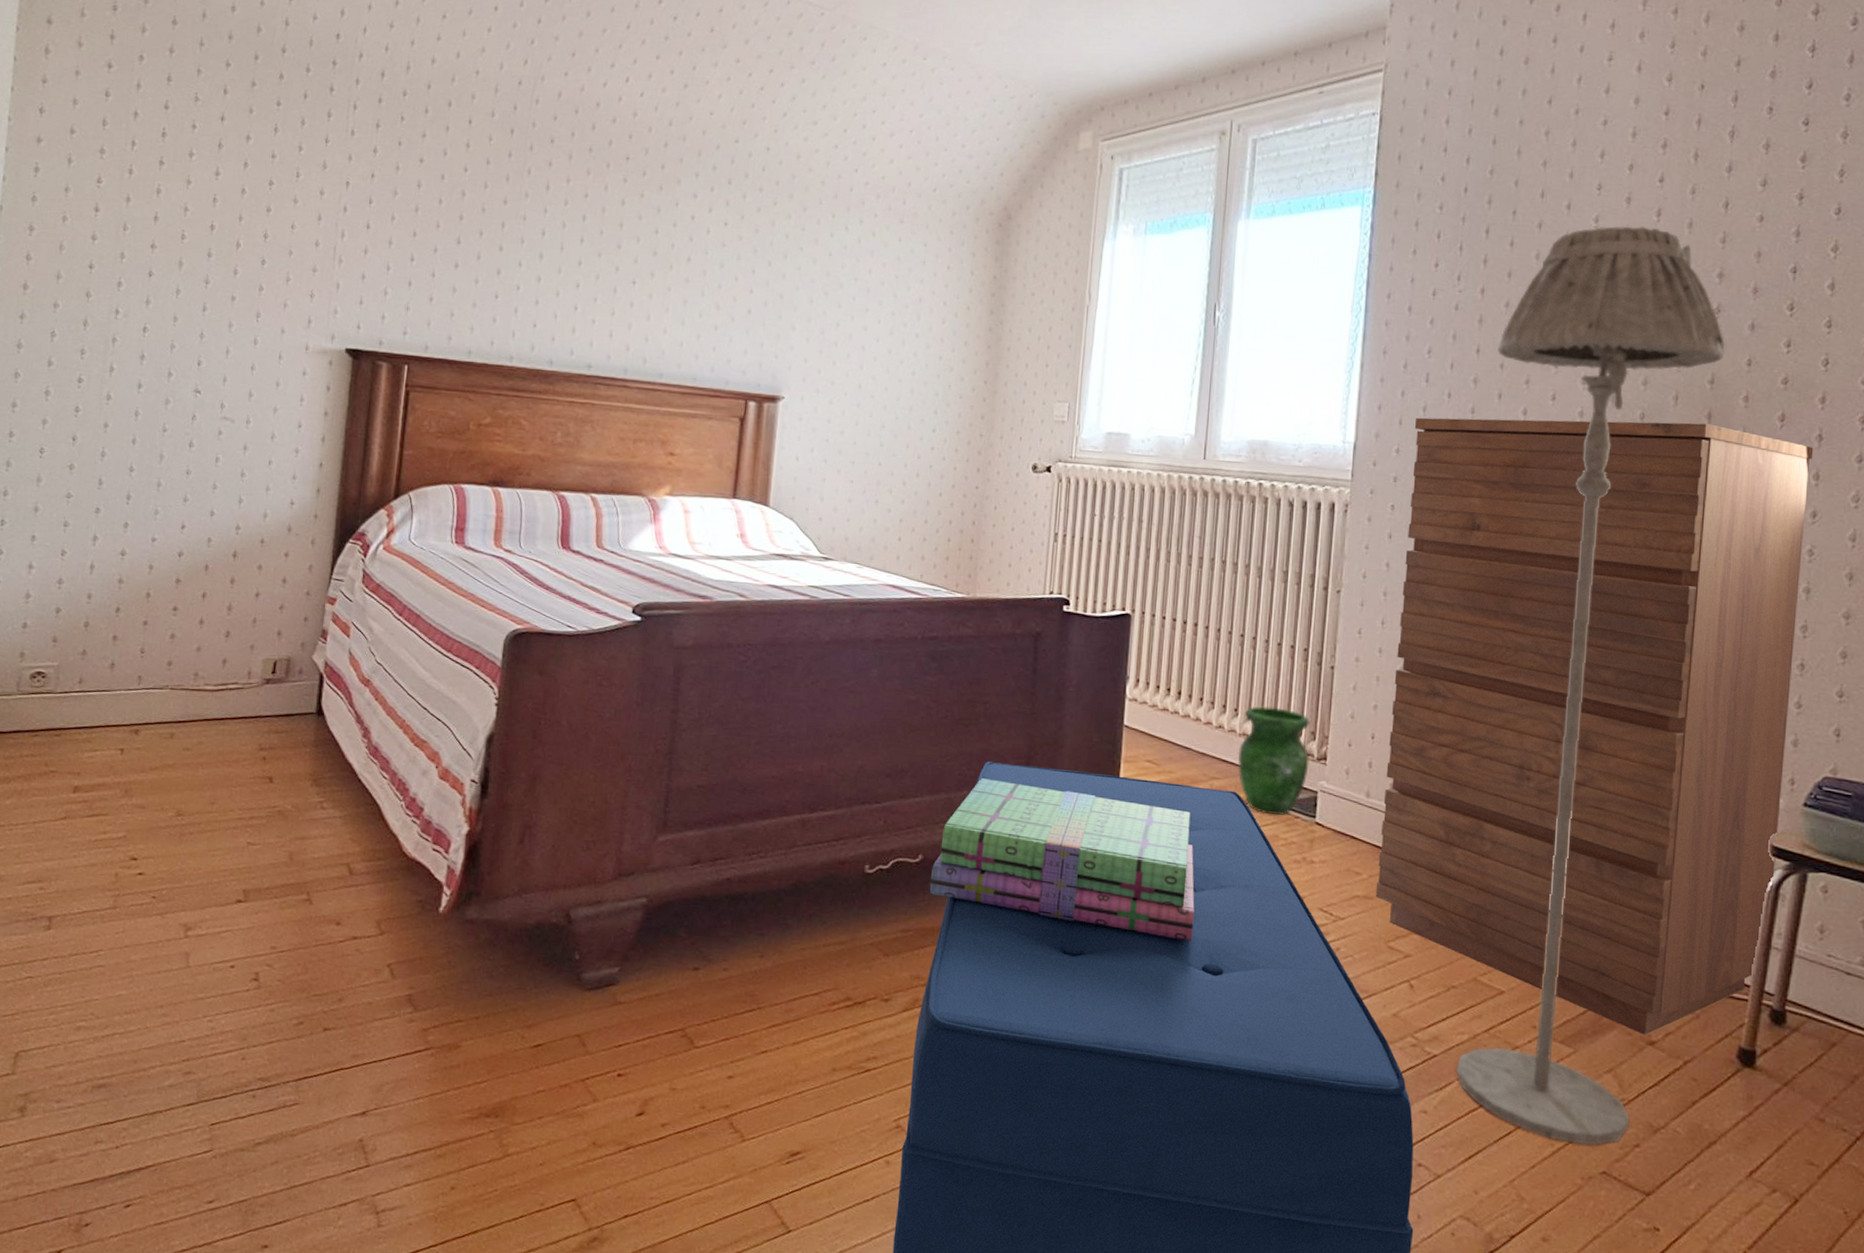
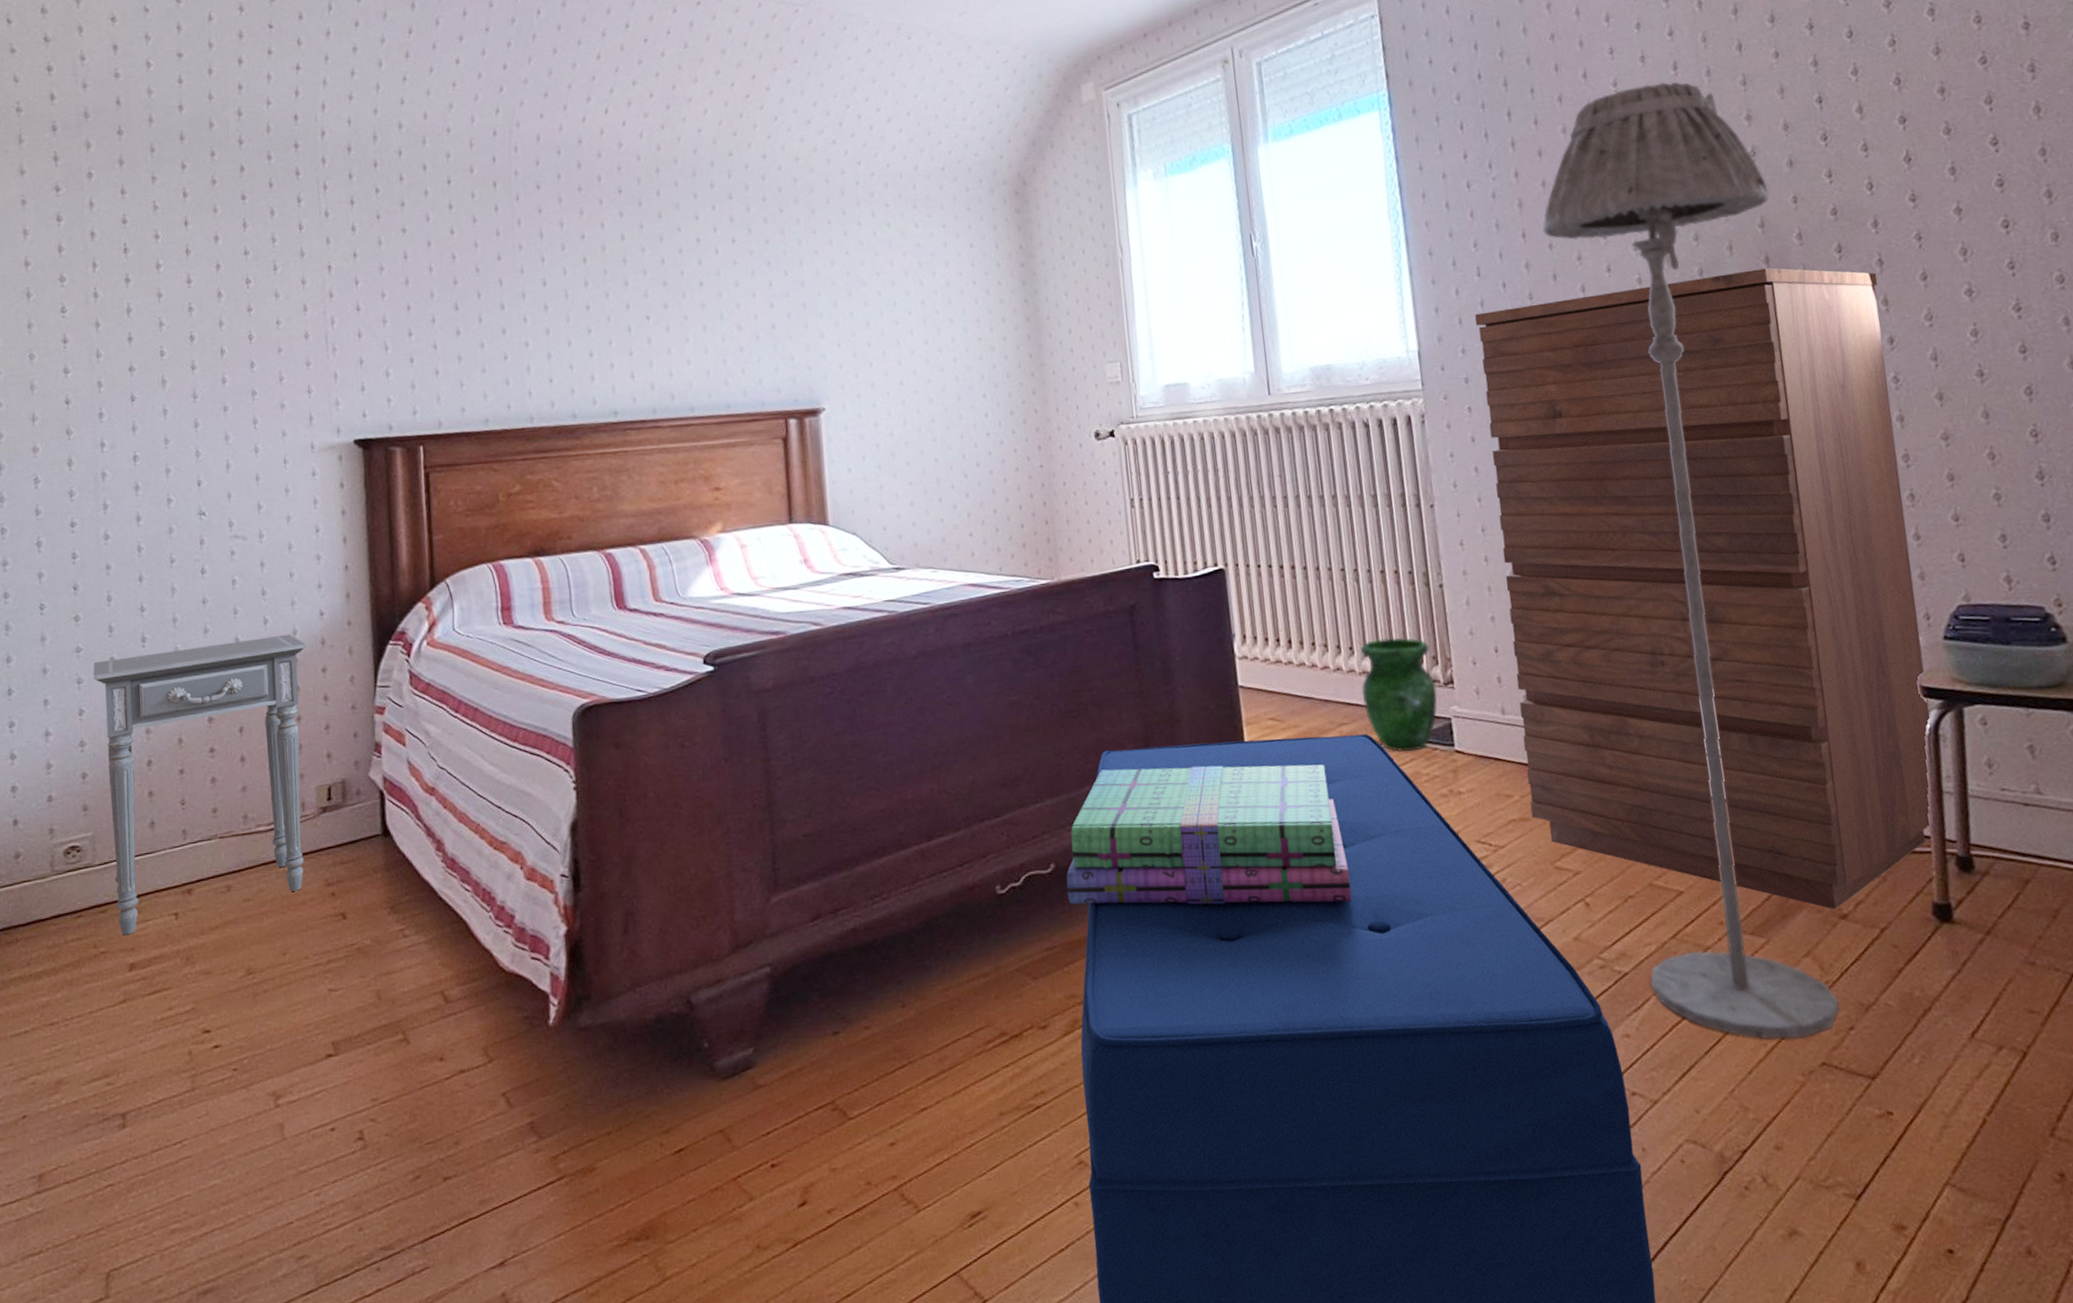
side table: none [69,509,275,760] -> present [93,634,307,936]

